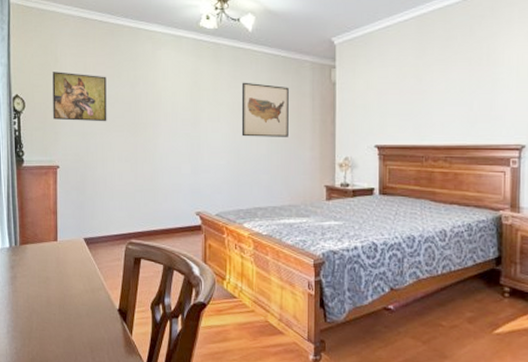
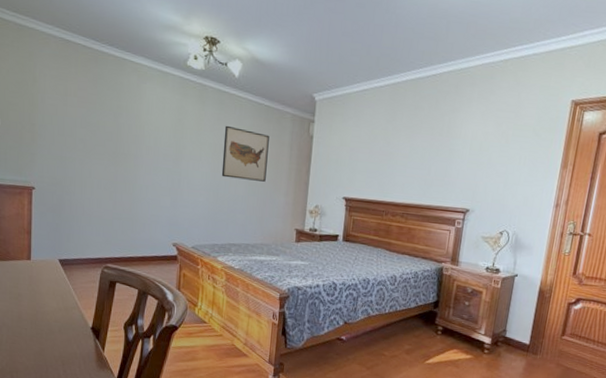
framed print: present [52,72,107,122] -> none [29,91,88,149]

